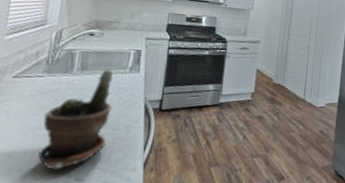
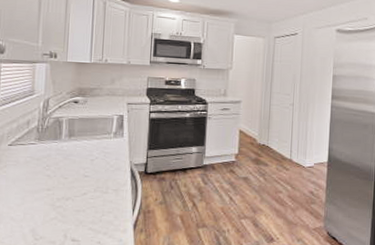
potted plant: present [38,68,113,170] -> none [37,134,100,232]

